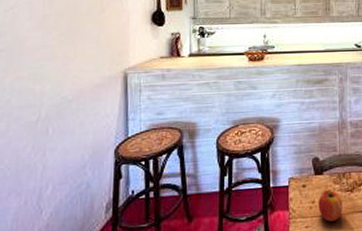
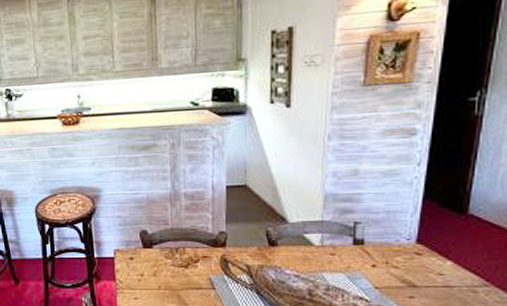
fruit: present [318,189,343,222] -> none [147,263,176,296]

